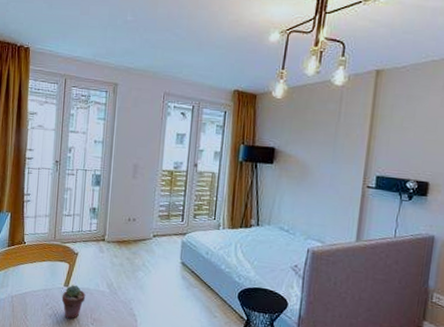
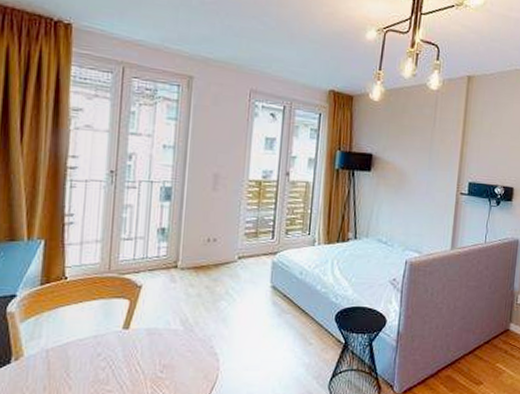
potted succulent: present [61,285,86,319] -> none [119,326,153,369]

